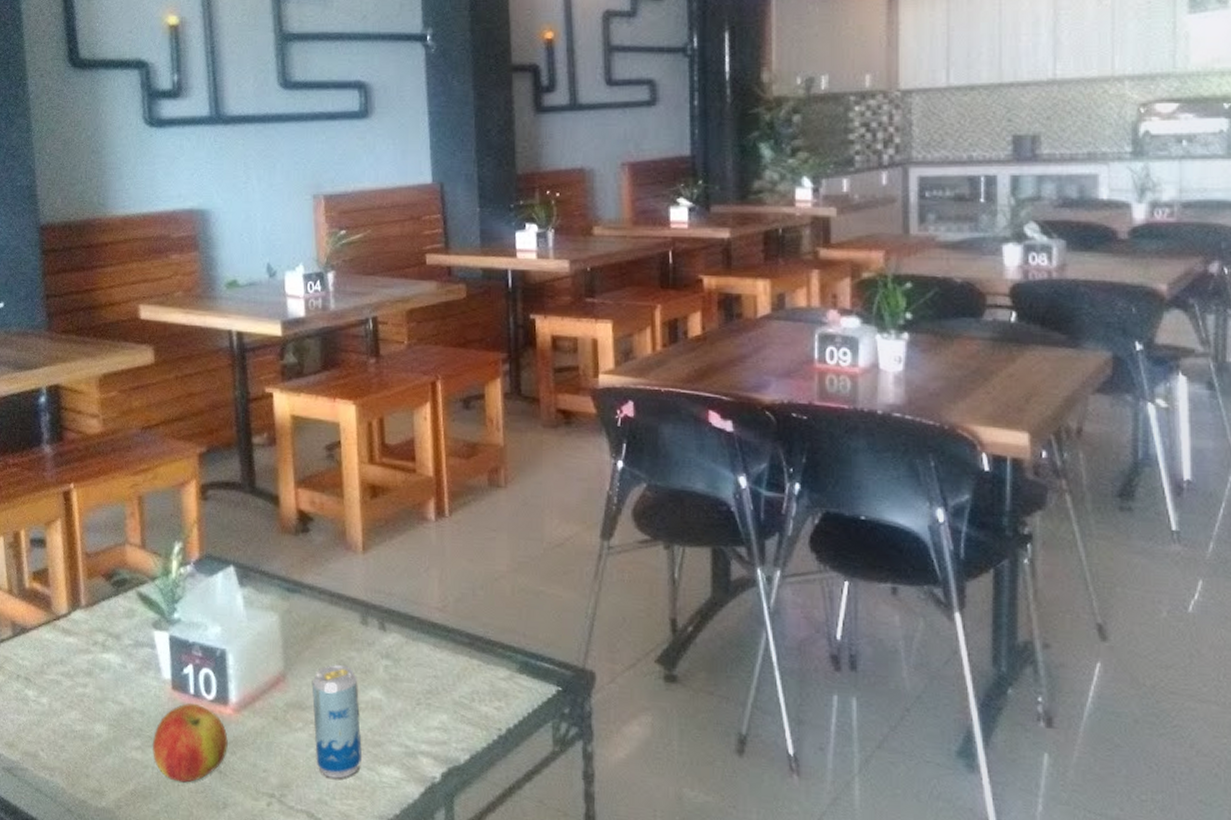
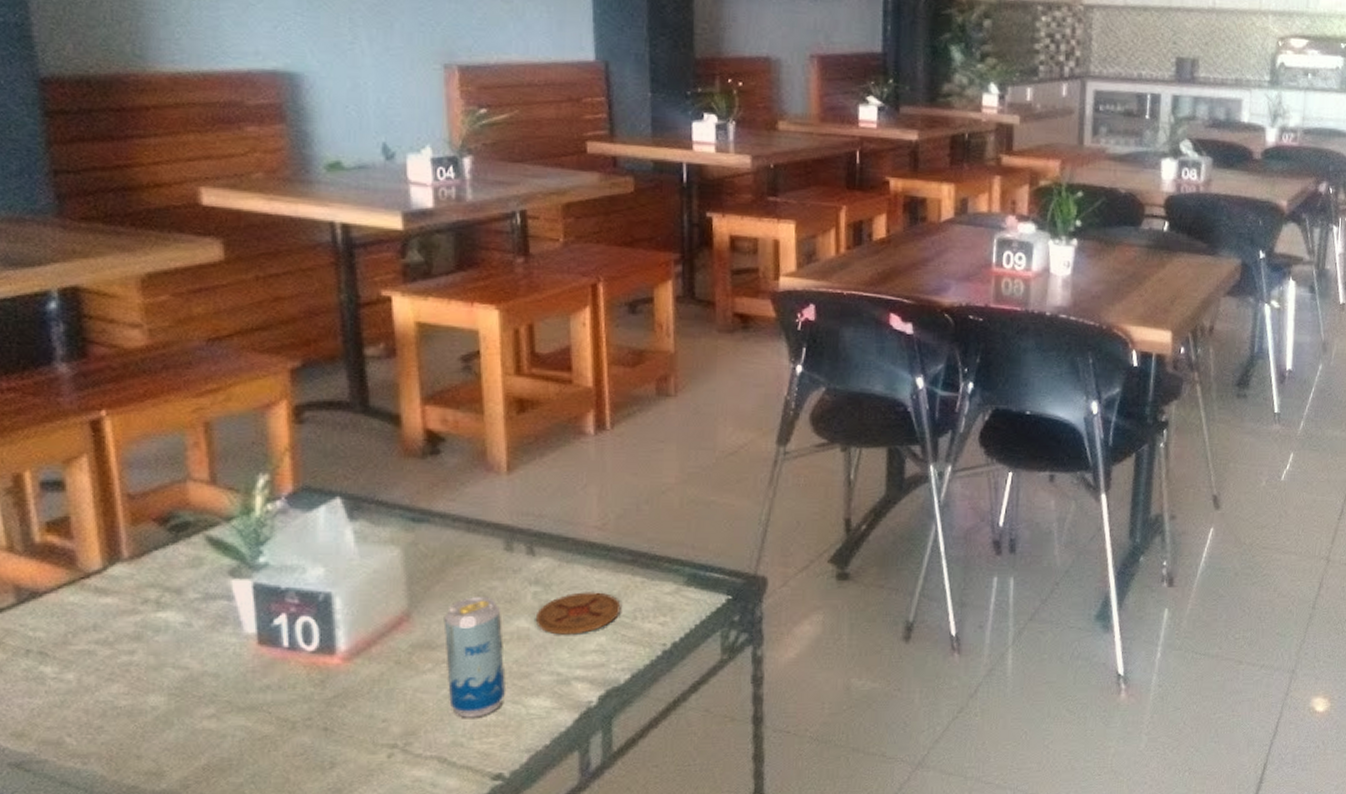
apple: present [153,703,228,783] -> none [232,658,335,747]
coaster: none [386,669,460,710] -> present [535,592,621,635]

